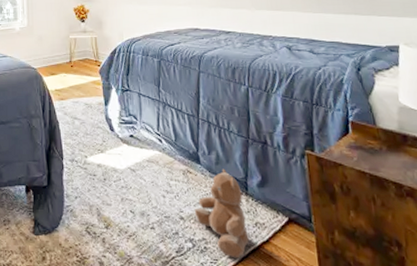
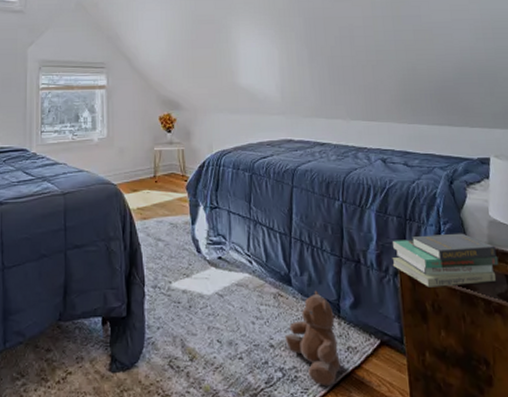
books: none [298,118,410,170] -> present [392,233,499,287]

